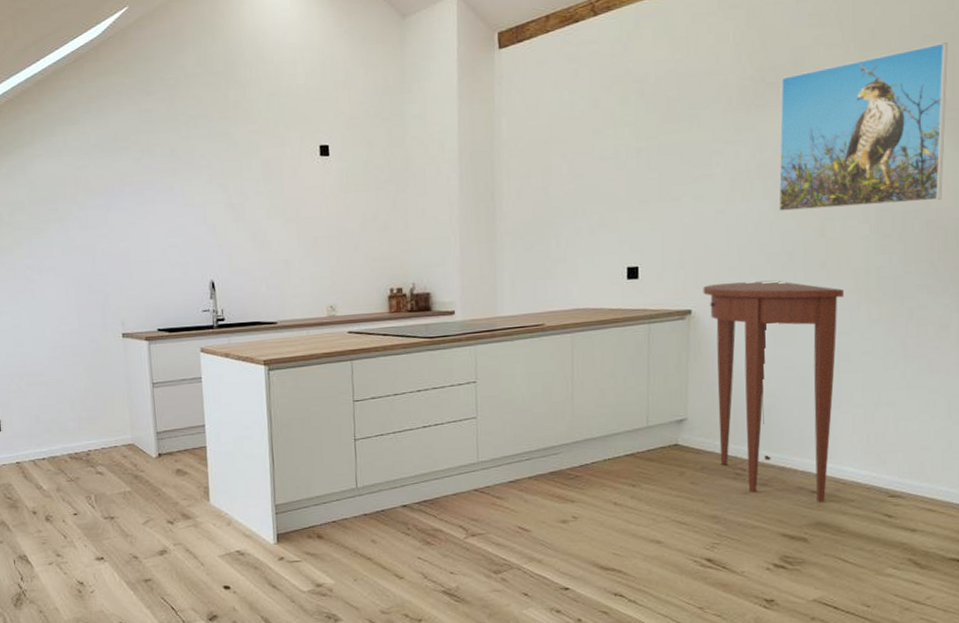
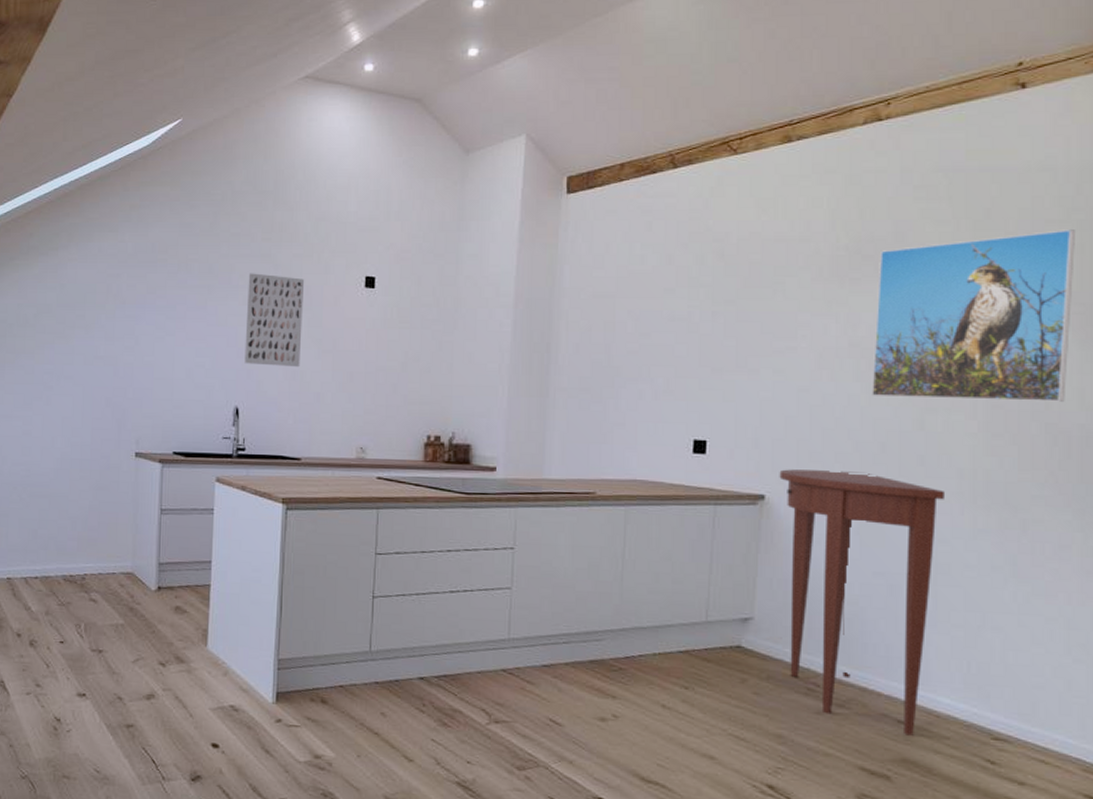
wall art: none [209,152,267,240] -> present [244,273,305,368]

